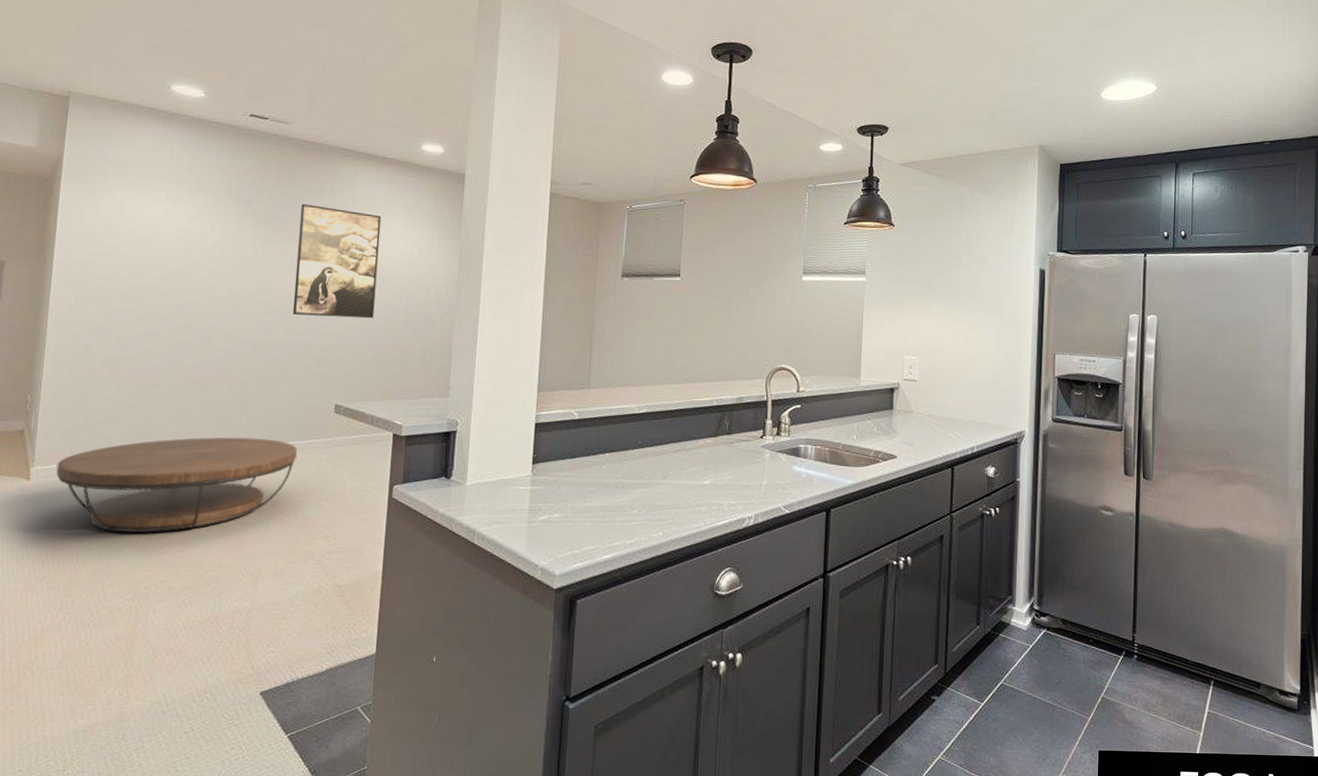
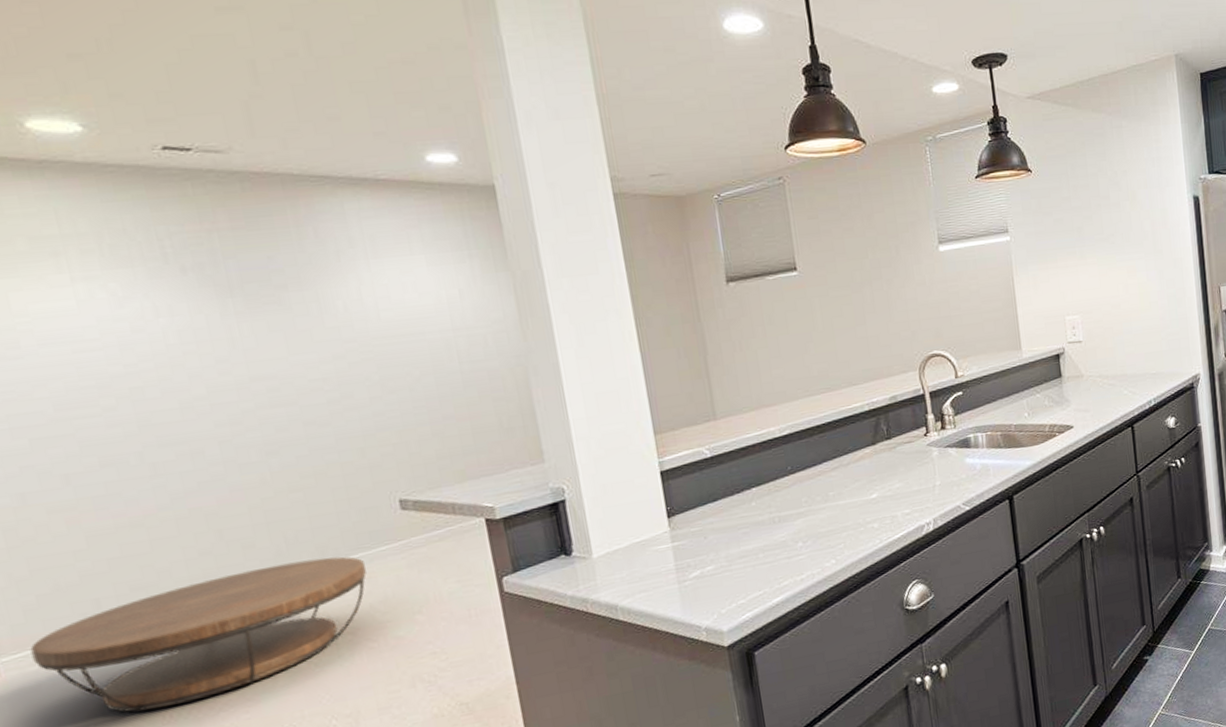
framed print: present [292,203,382,319] -> none [276,256,420,401]

